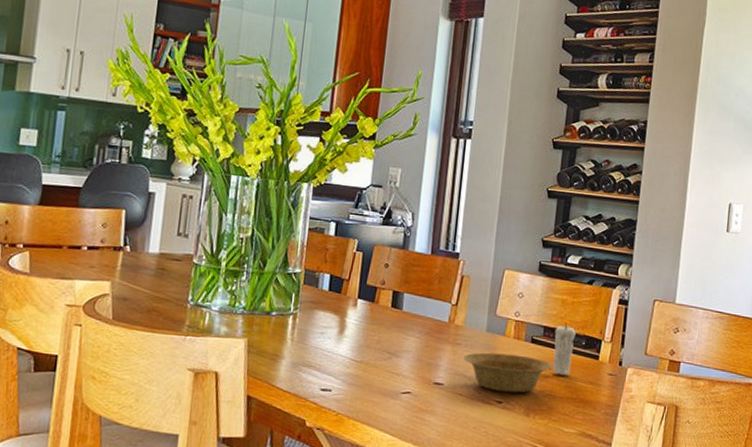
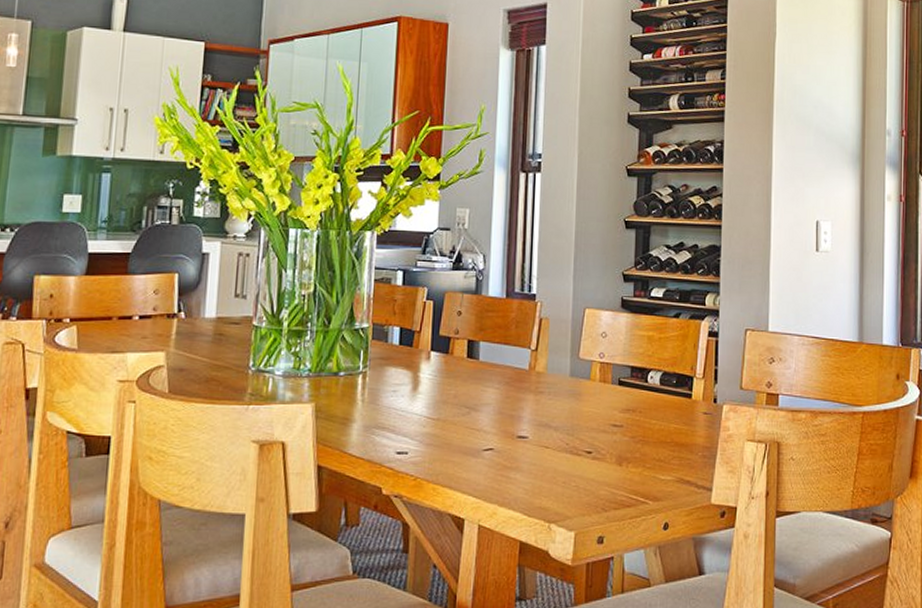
bowl: present [463,352,553,393] -> none [547,399,643,441]
candle: present [552,322,576,376] -> none [643,360,665,418]

